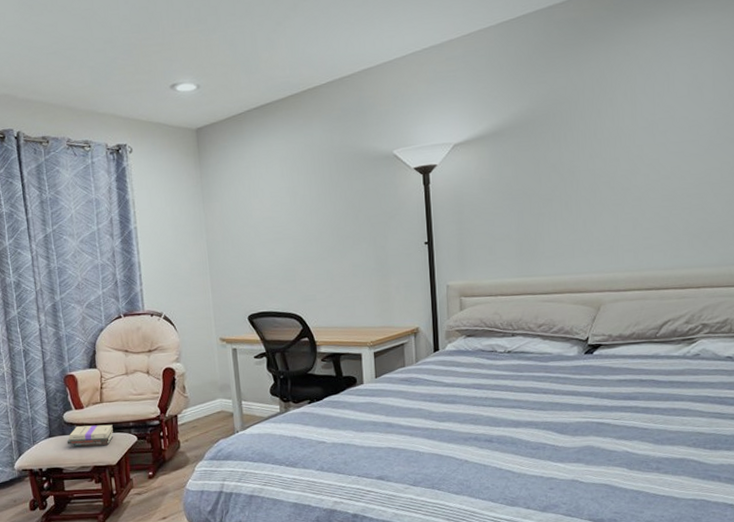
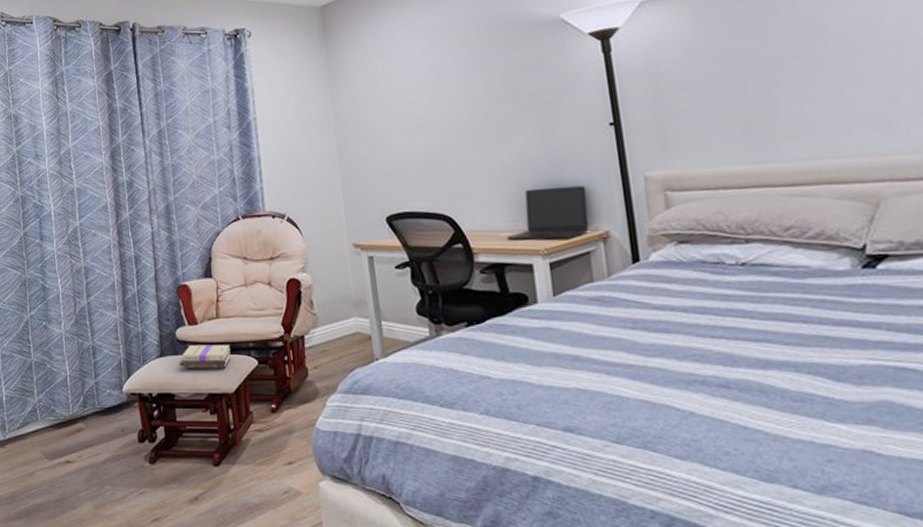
laptop: none [343,292,405,335] -> present [506,186,589,241]

